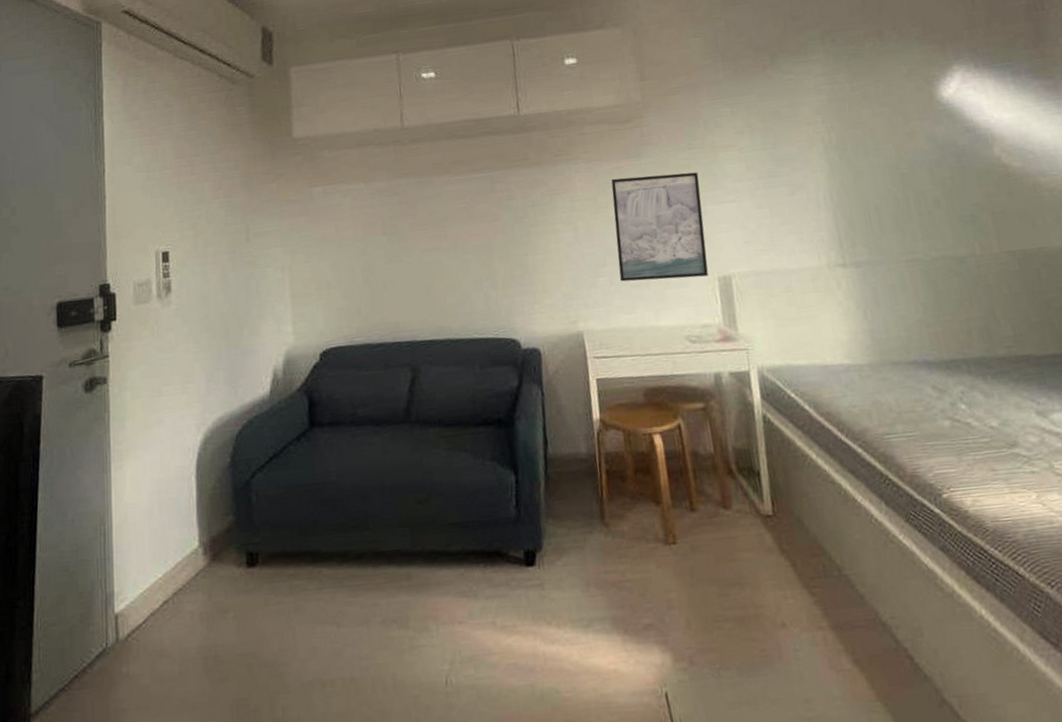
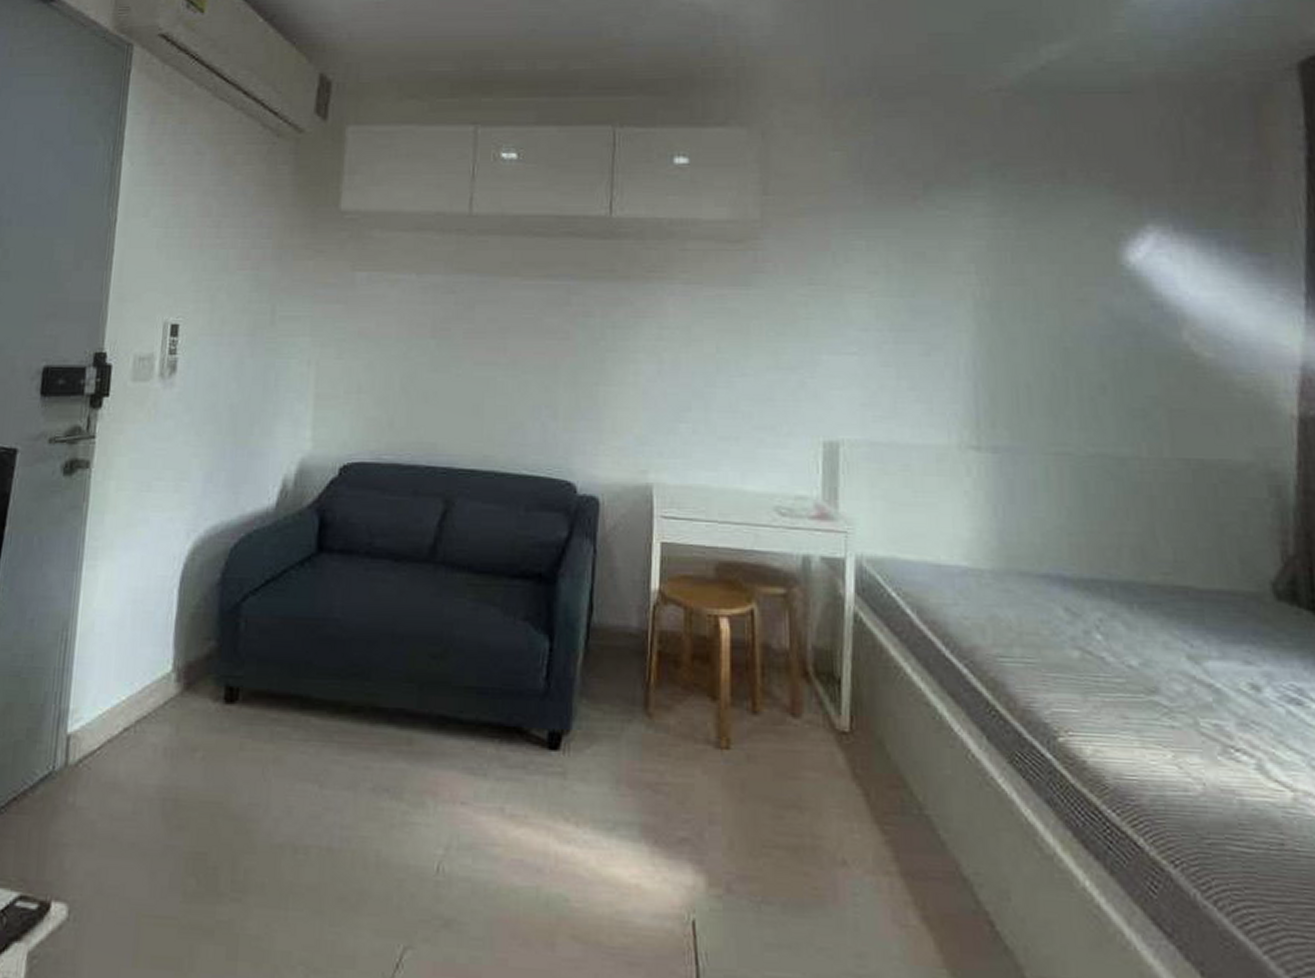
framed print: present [611,172,709,282] -> none [706,307,817,439]

